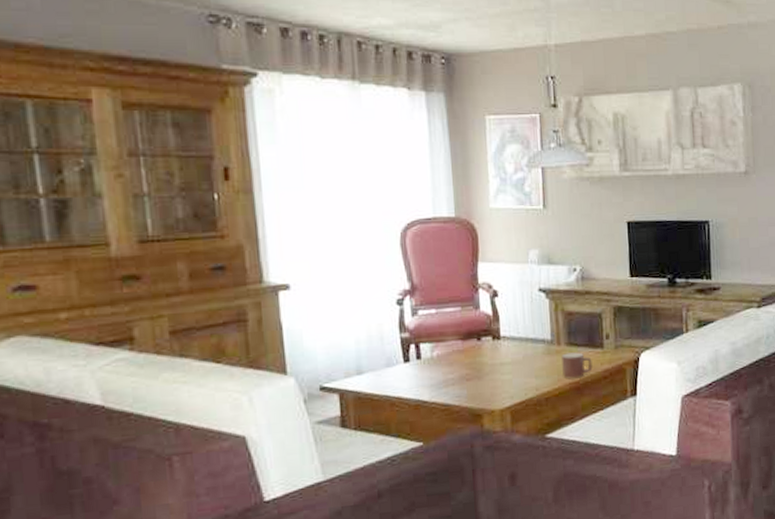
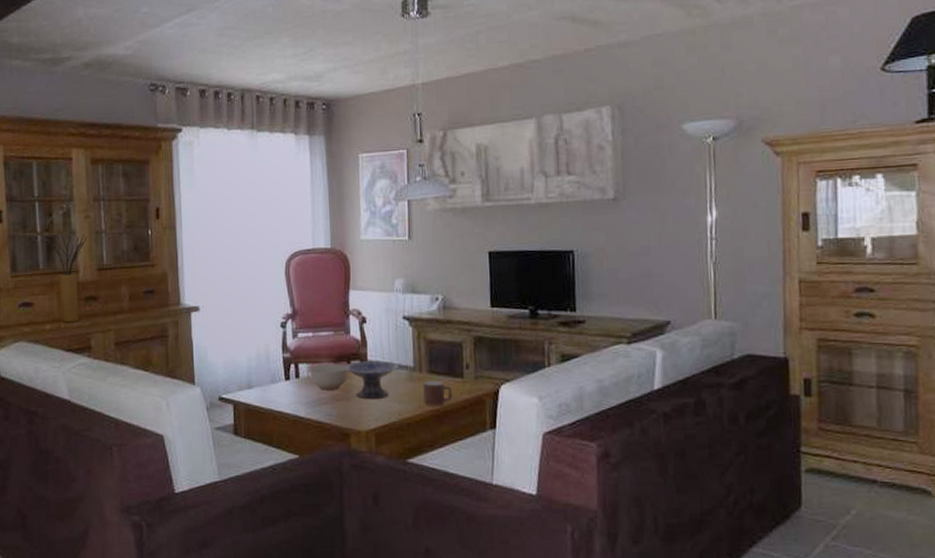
vase: none [66,194,121,310] -> present [53,232,87,323]
bowl: none [433,341,479,371] -> present [309,363,348,390]
decorative bowl: none [474,335,535,377] -> present [344,361,399,400]

